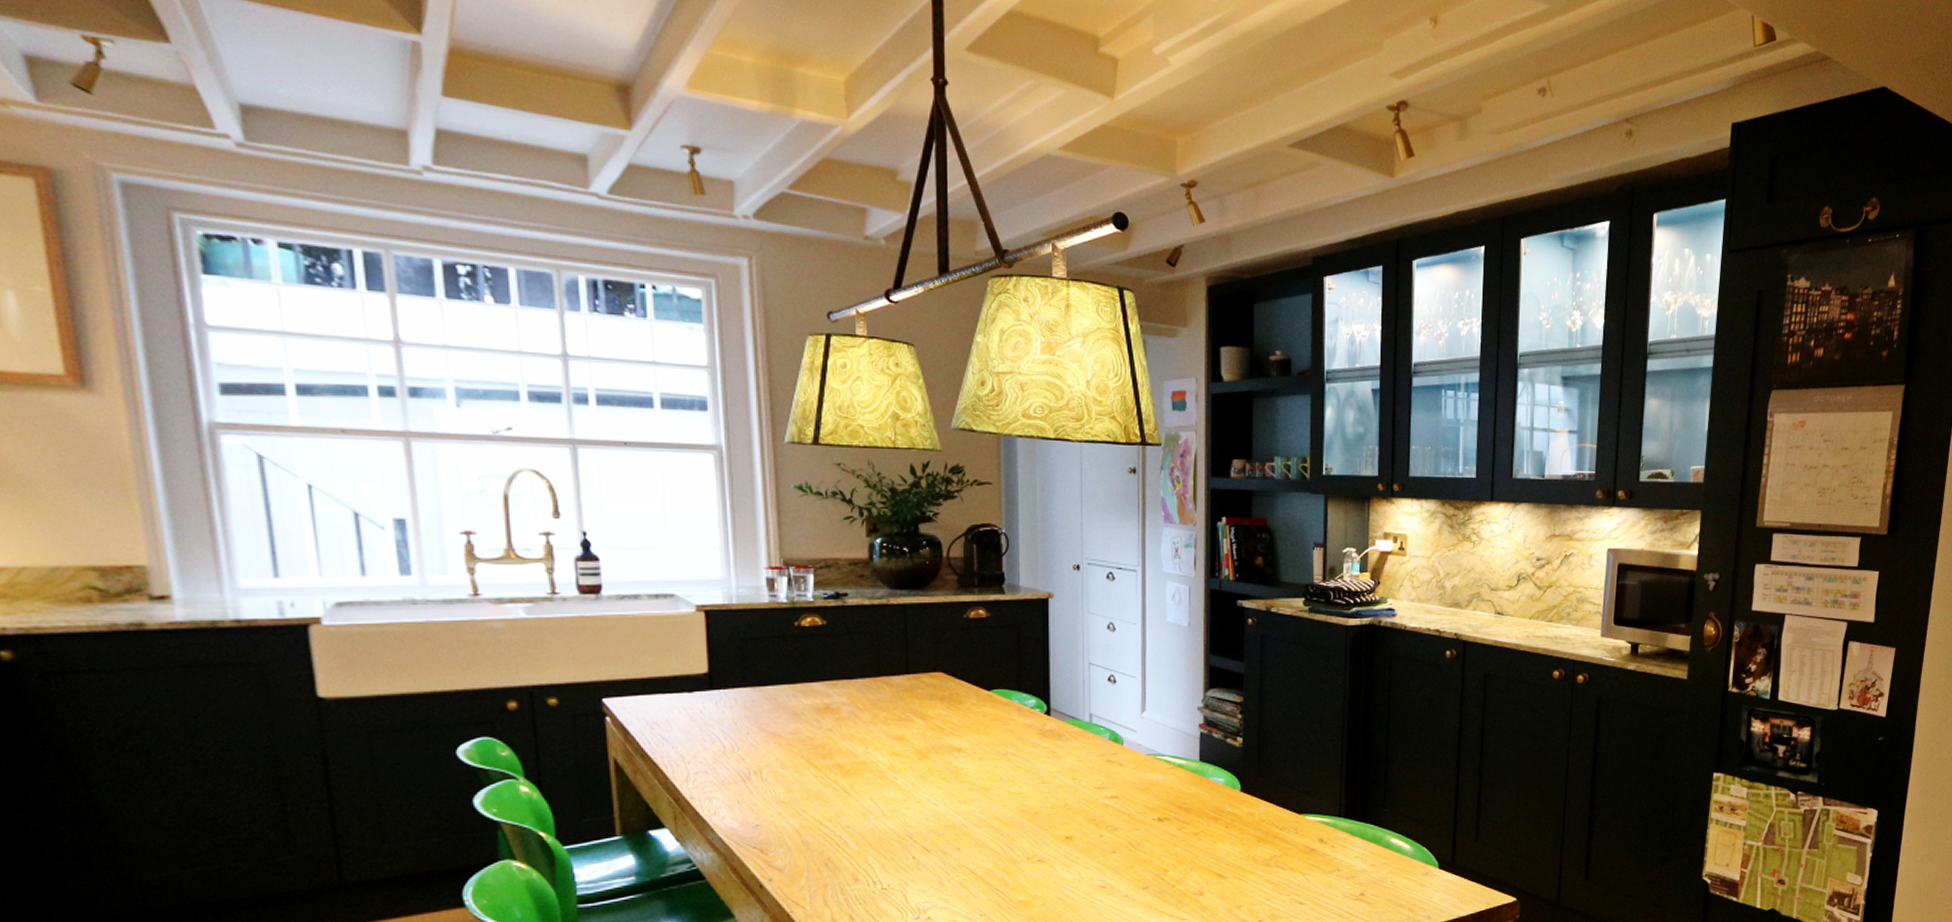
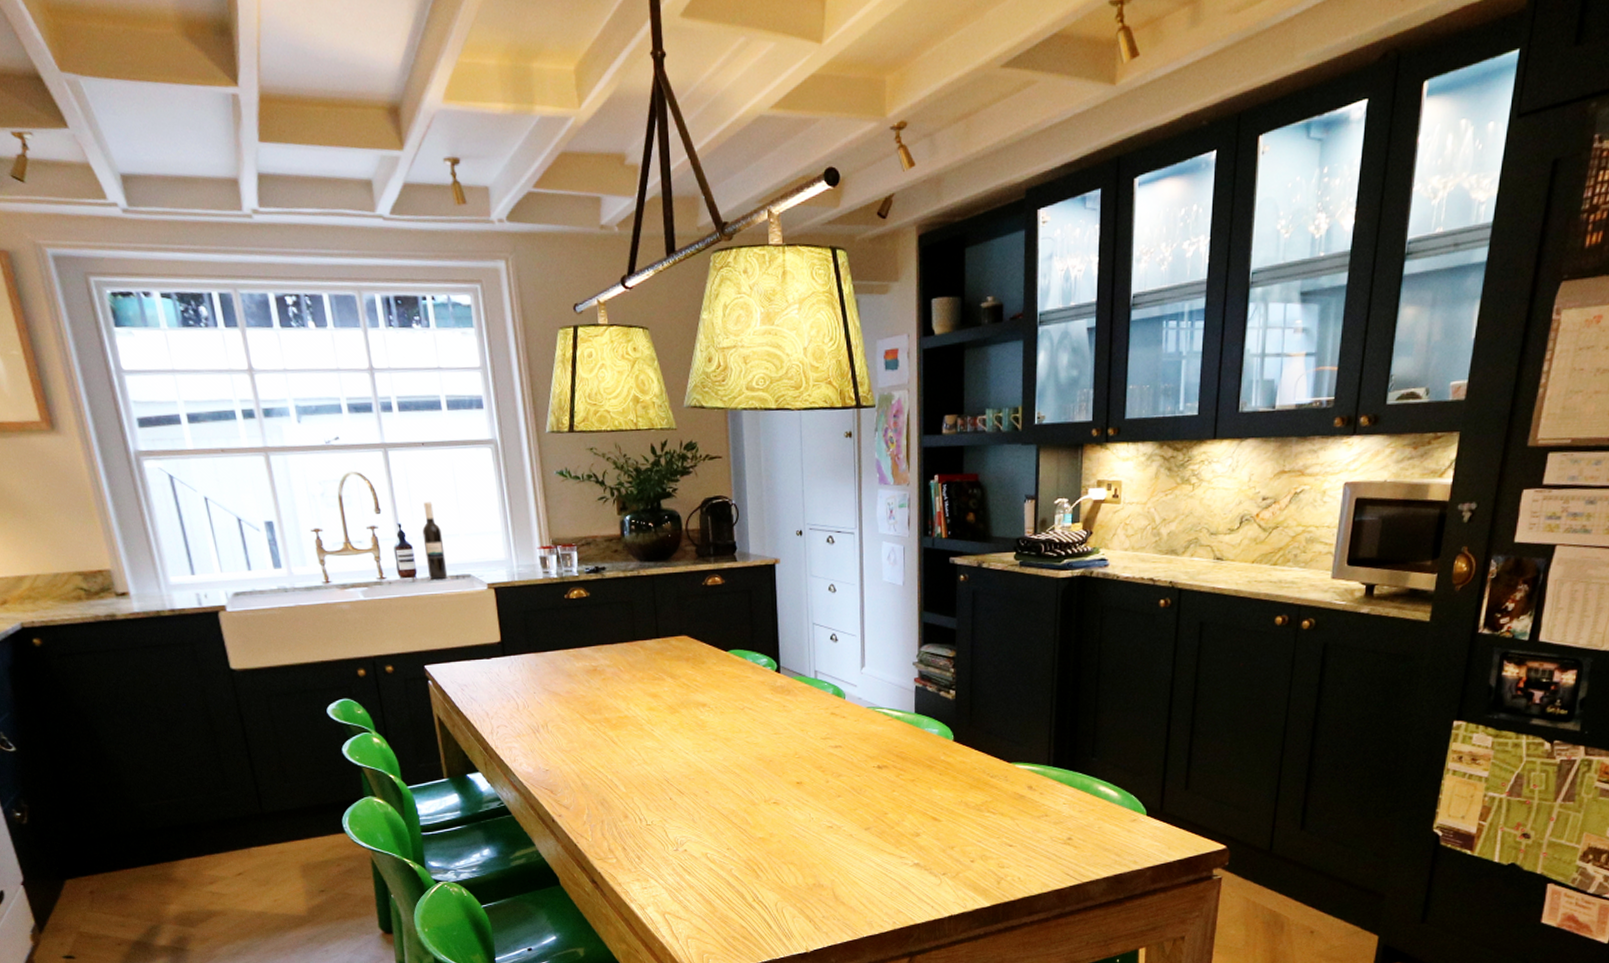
wine bottle: none [615,509,644,597] -> present [422,502,448,579]

